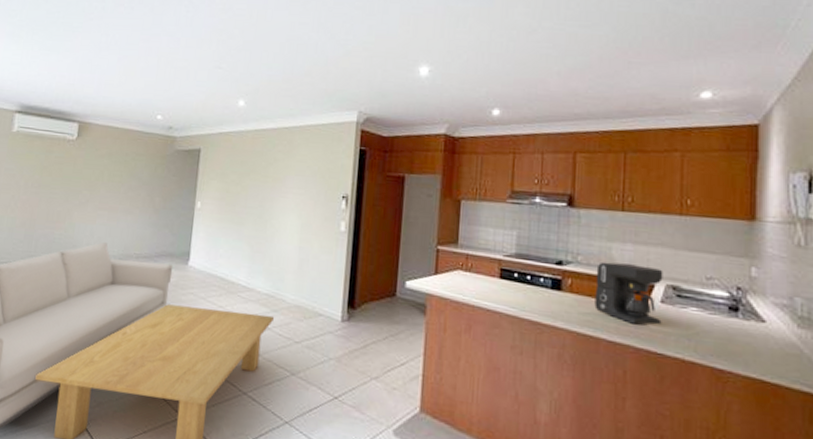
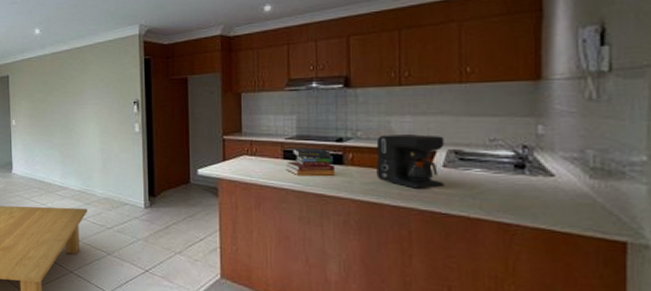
books: none [501,268,552,302] -> present [285,149,335,177]

